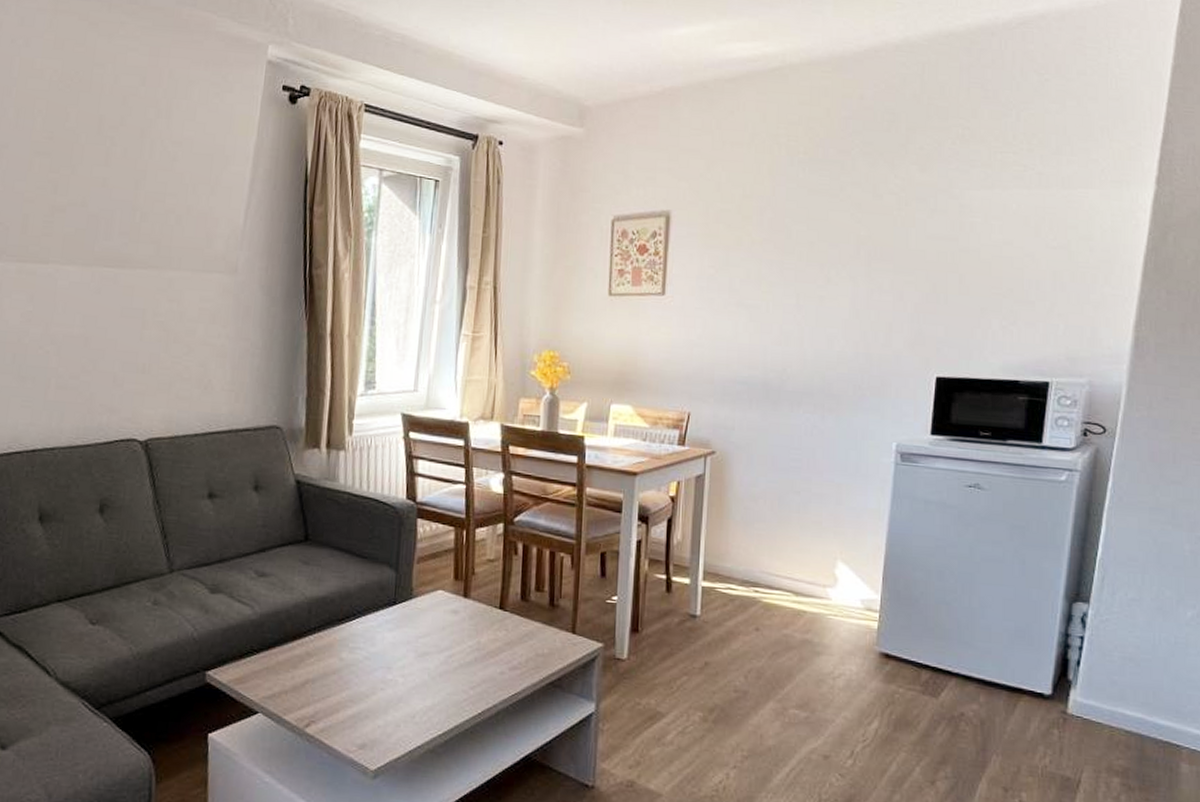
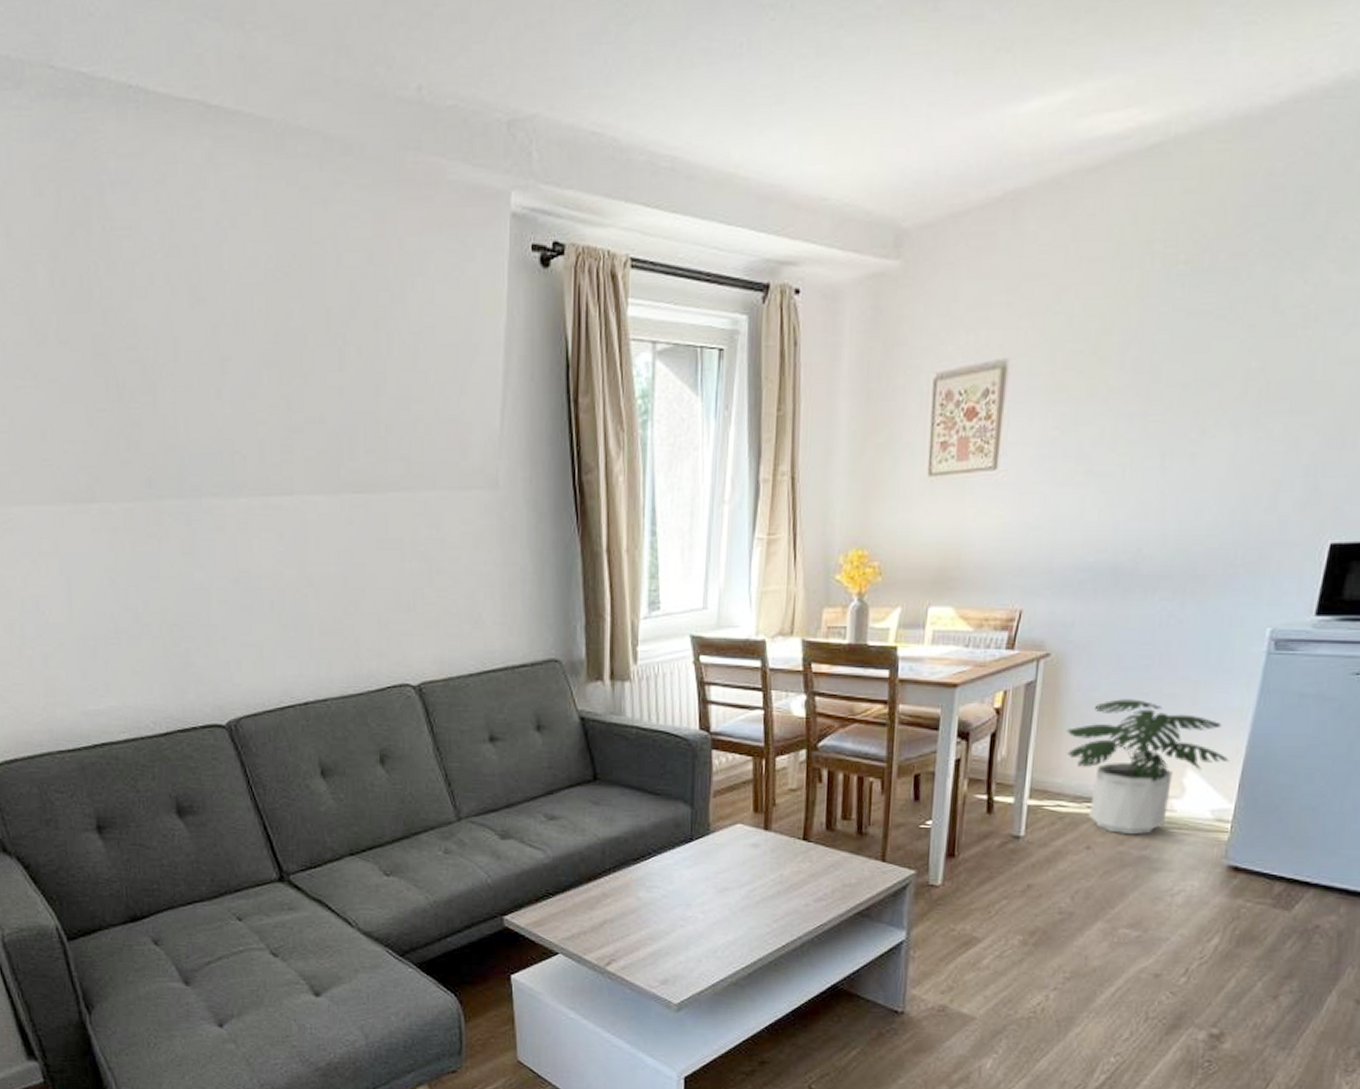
potted plant: none [732,495,873,620] -> present [1066,699,1230,835]

